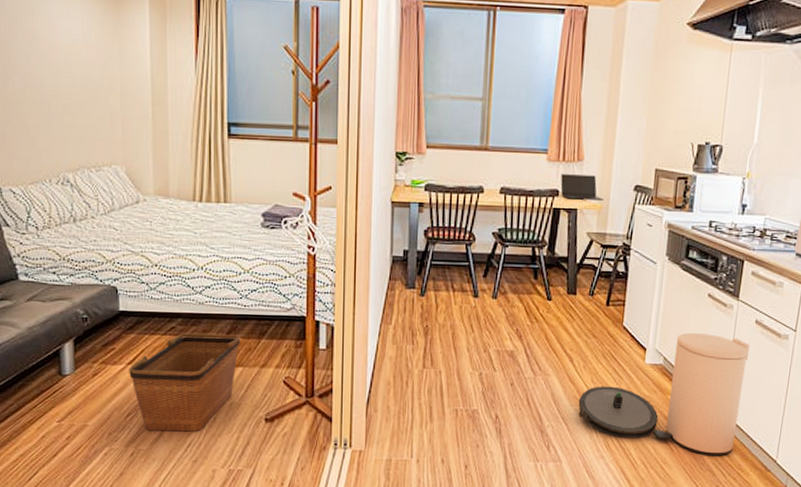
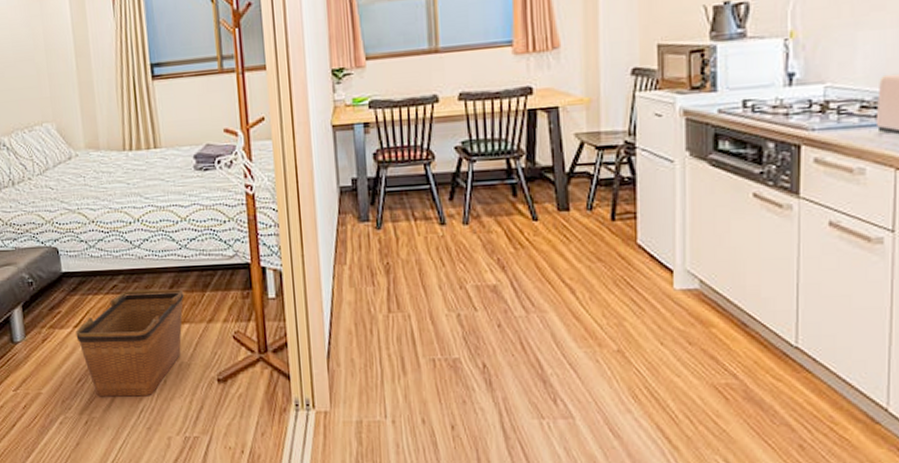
laptop: present [560,174,603,200] -> none [533,63,592,96]
robot vacuum: present [578,386,659,439] -> none [588,321,702,387]
pedal bin: present [652,333,750,456] -> none [695,245,825,406]

